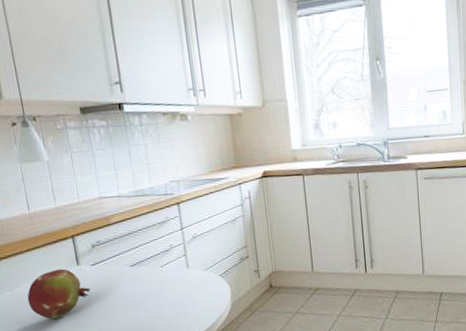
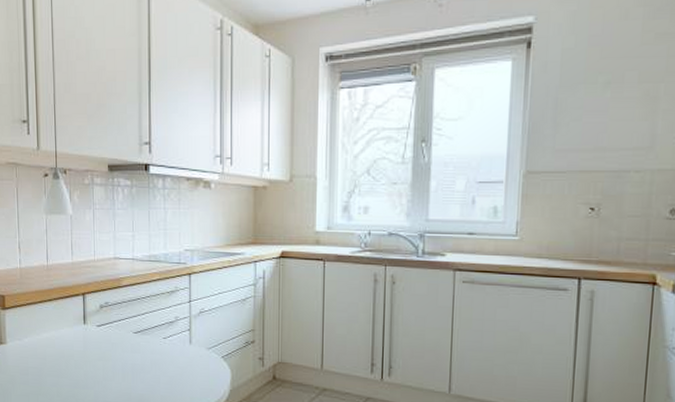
fruit: present [27,268,91,320] -> none [34,325,93,376]

